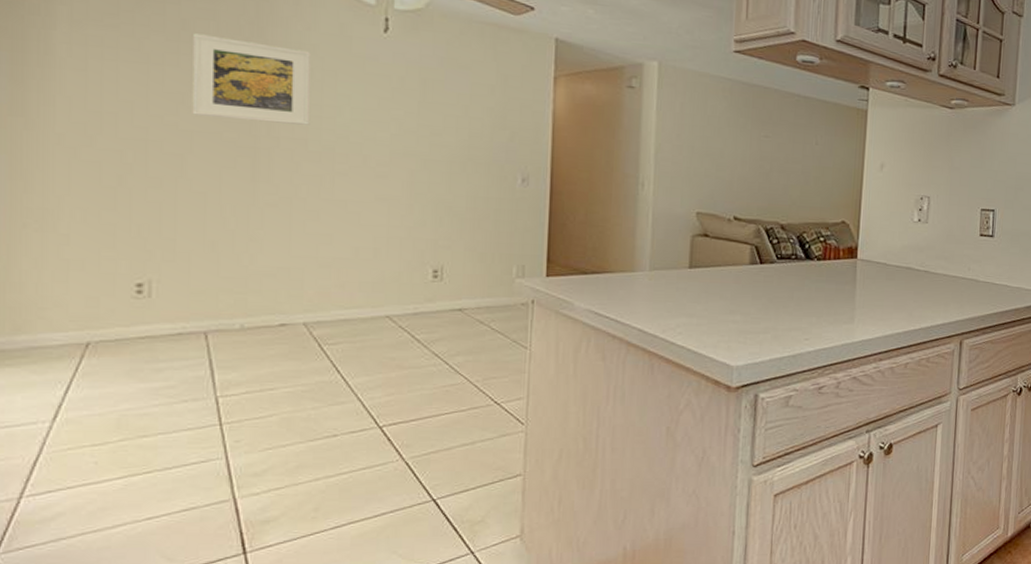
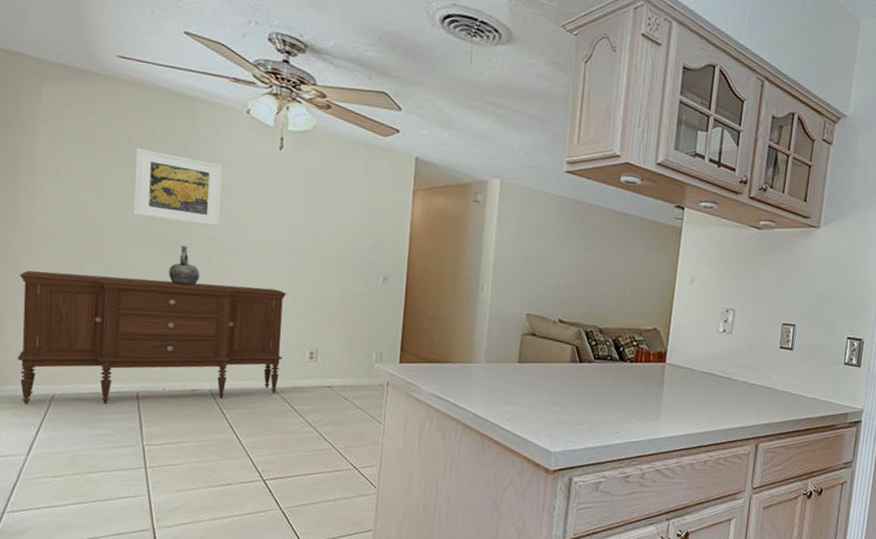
sideboard: none [33,188,401,358] -> present [17,271,287,405]
ceramic vessel: none [243,150,286,198] -> present [169,245,200,286]

